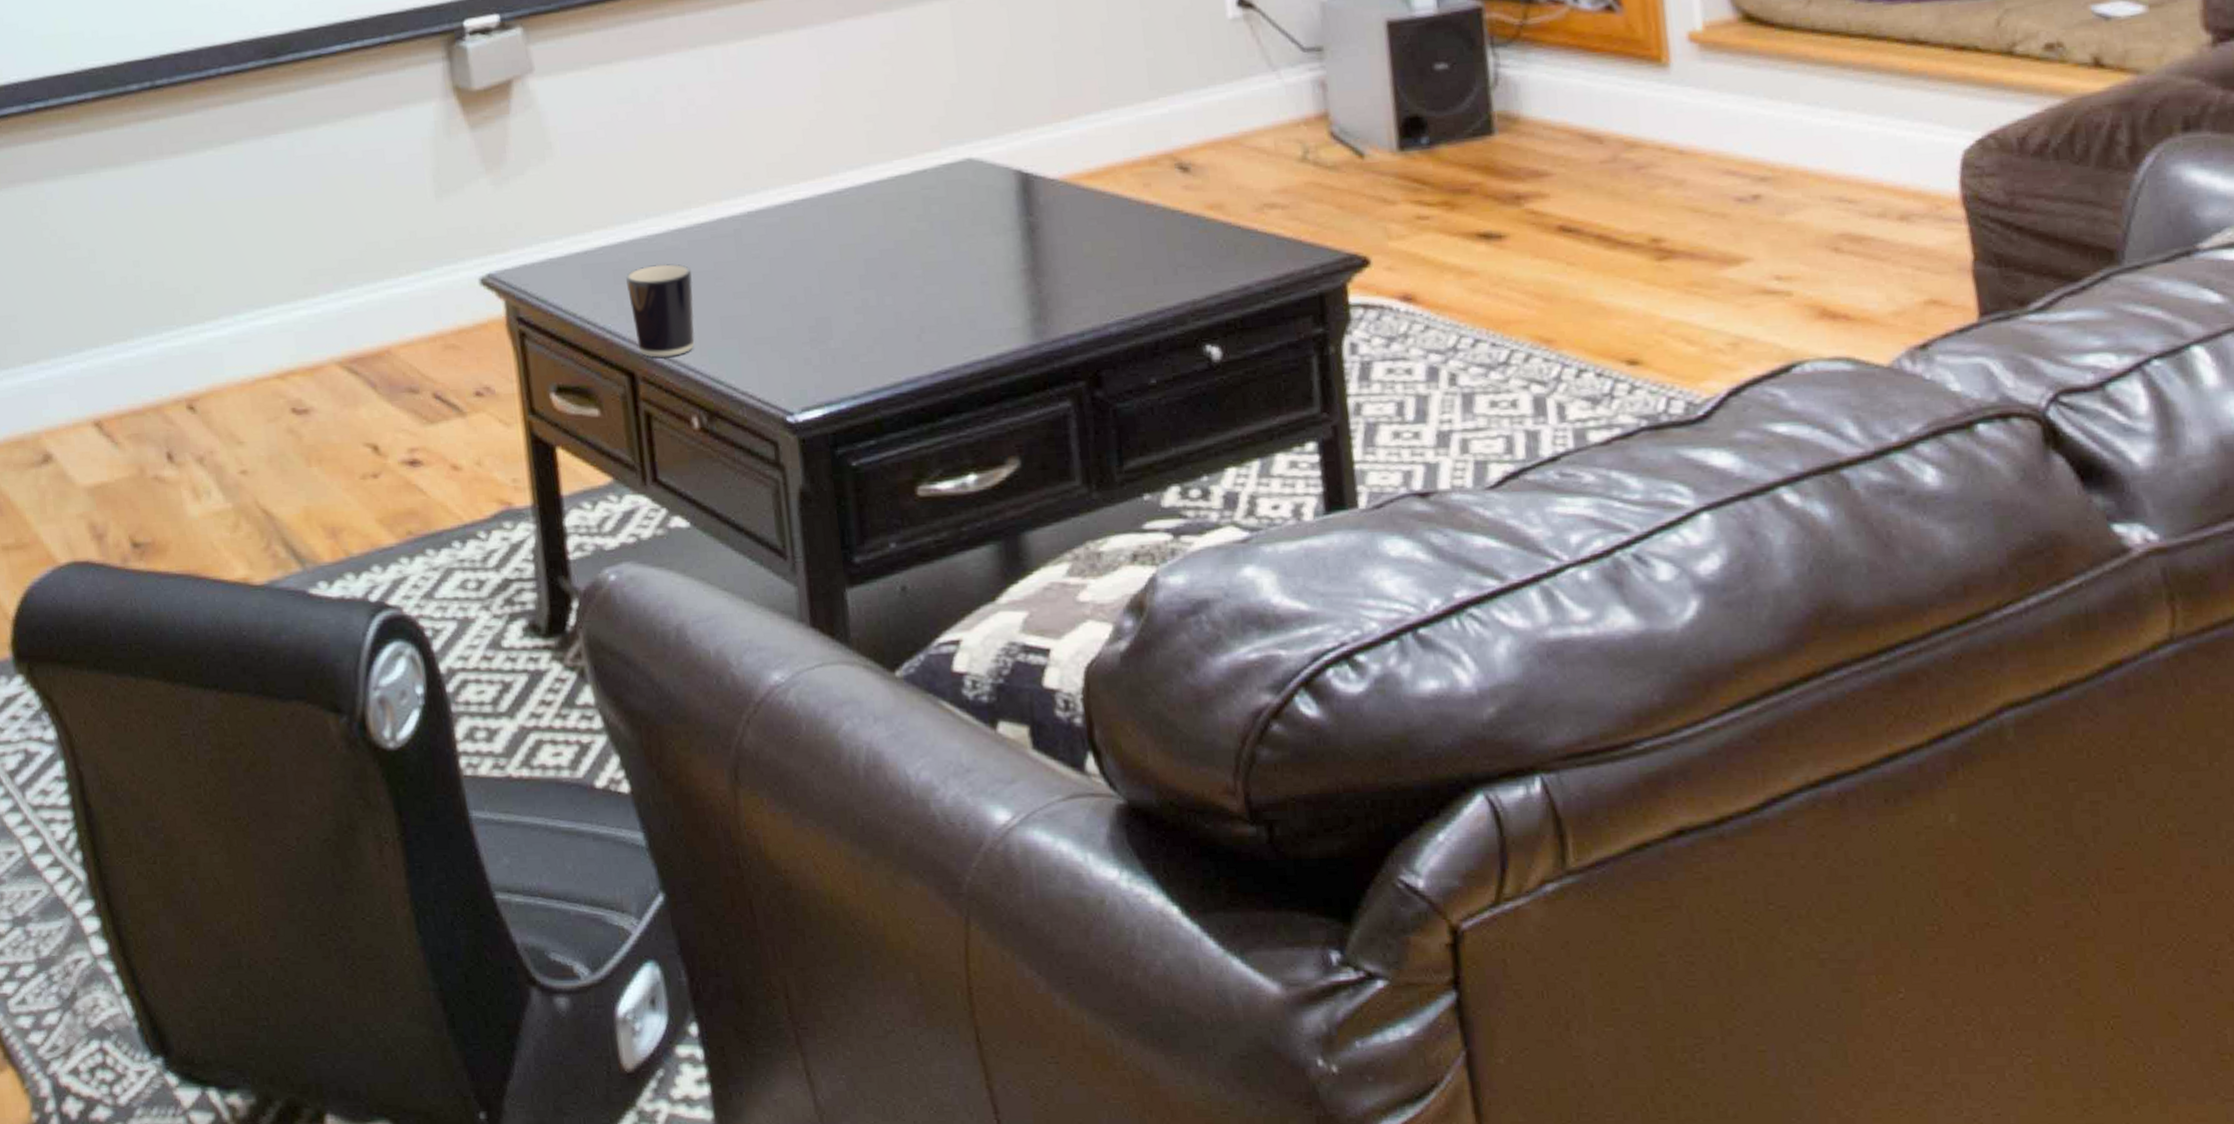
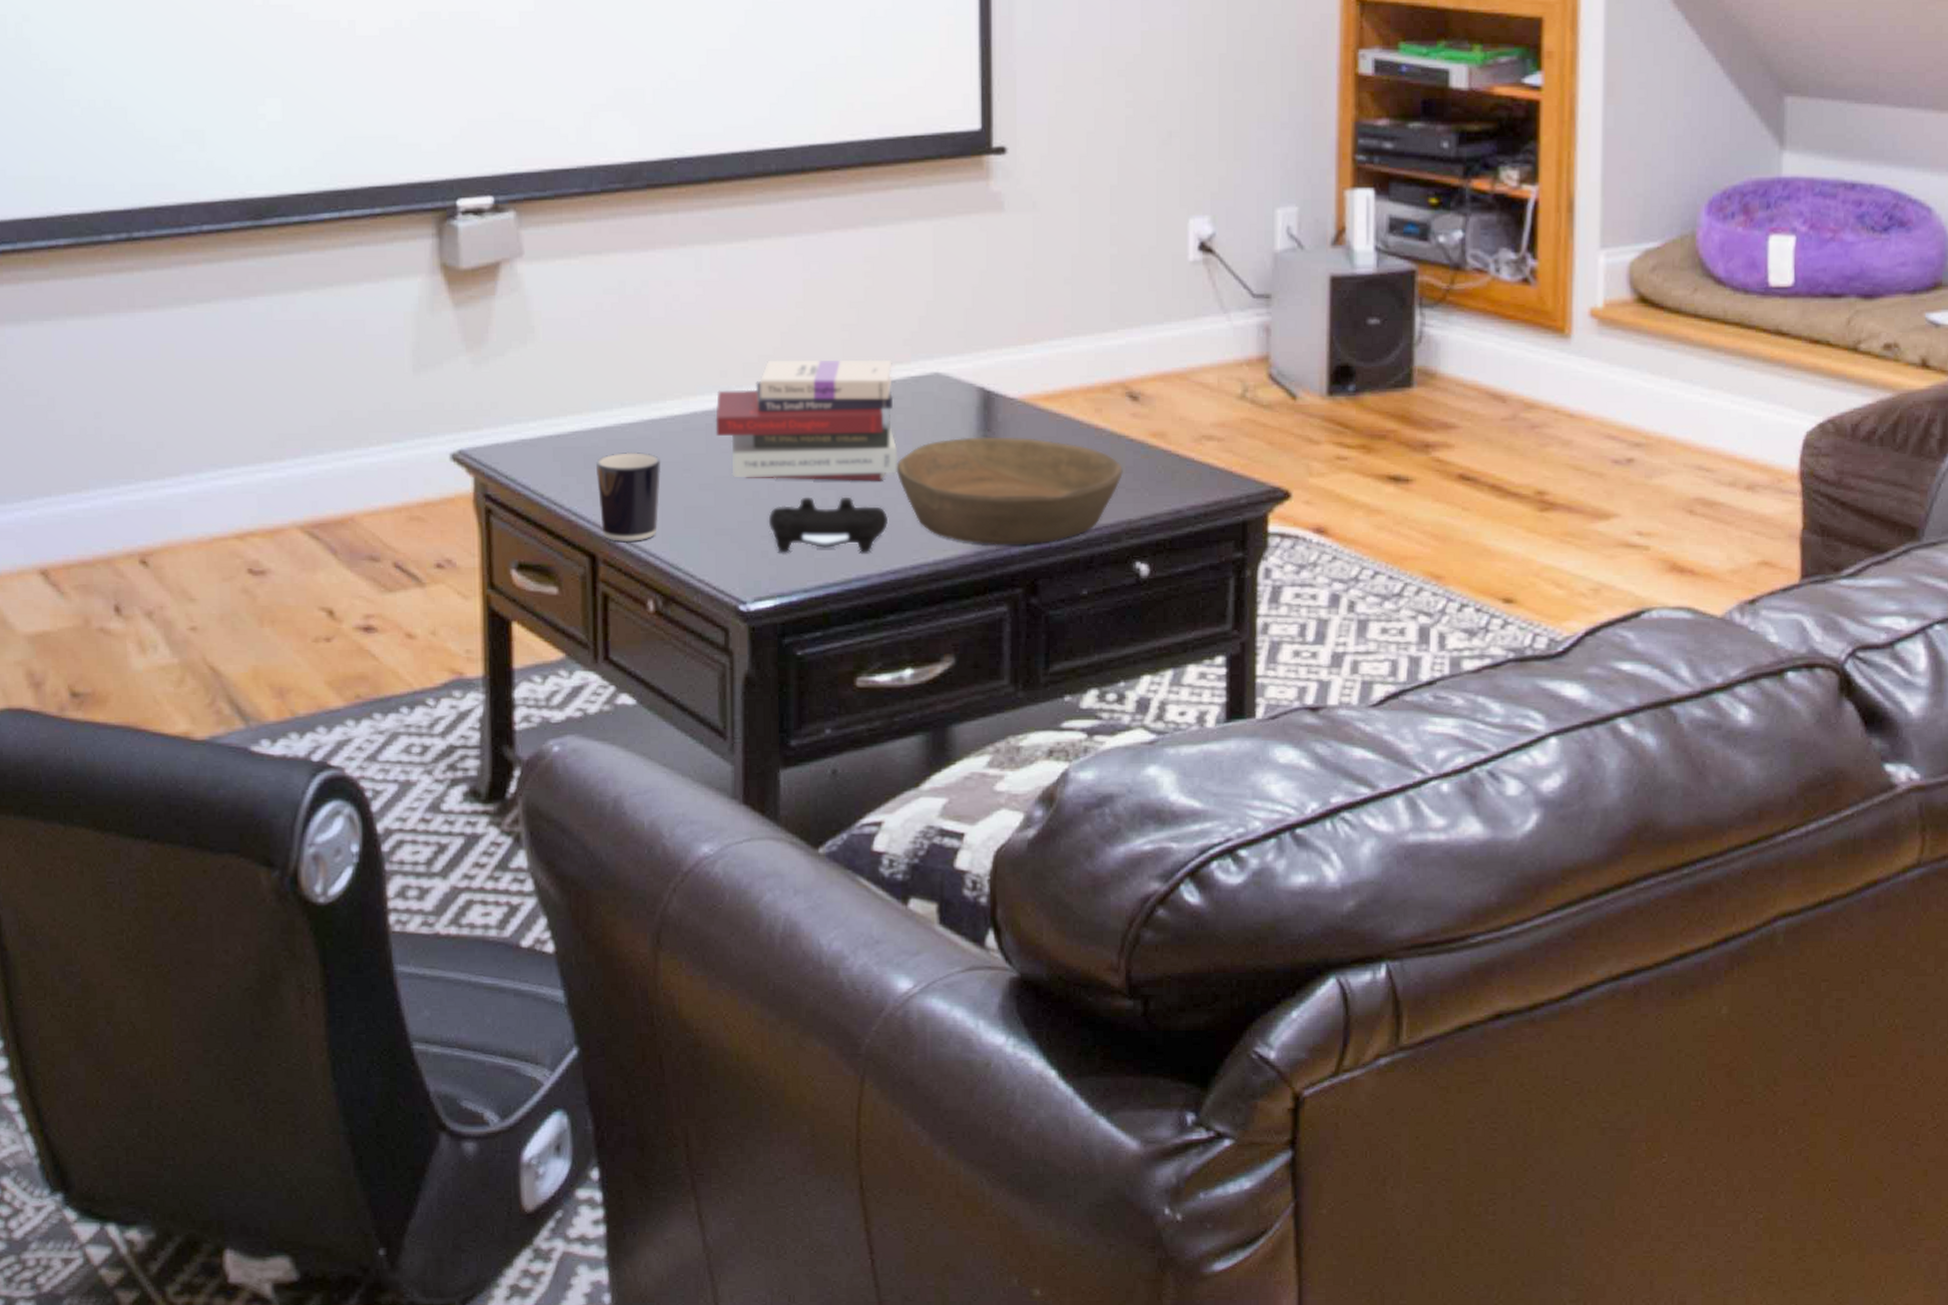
books: none [743,148,938,283] -> present [715,359,898,481]
game controller: none [807,295,934,359] -> present [768,496,889,553]
bowl: none [936,220,1181,337] -> present [896,437,1123,546]

